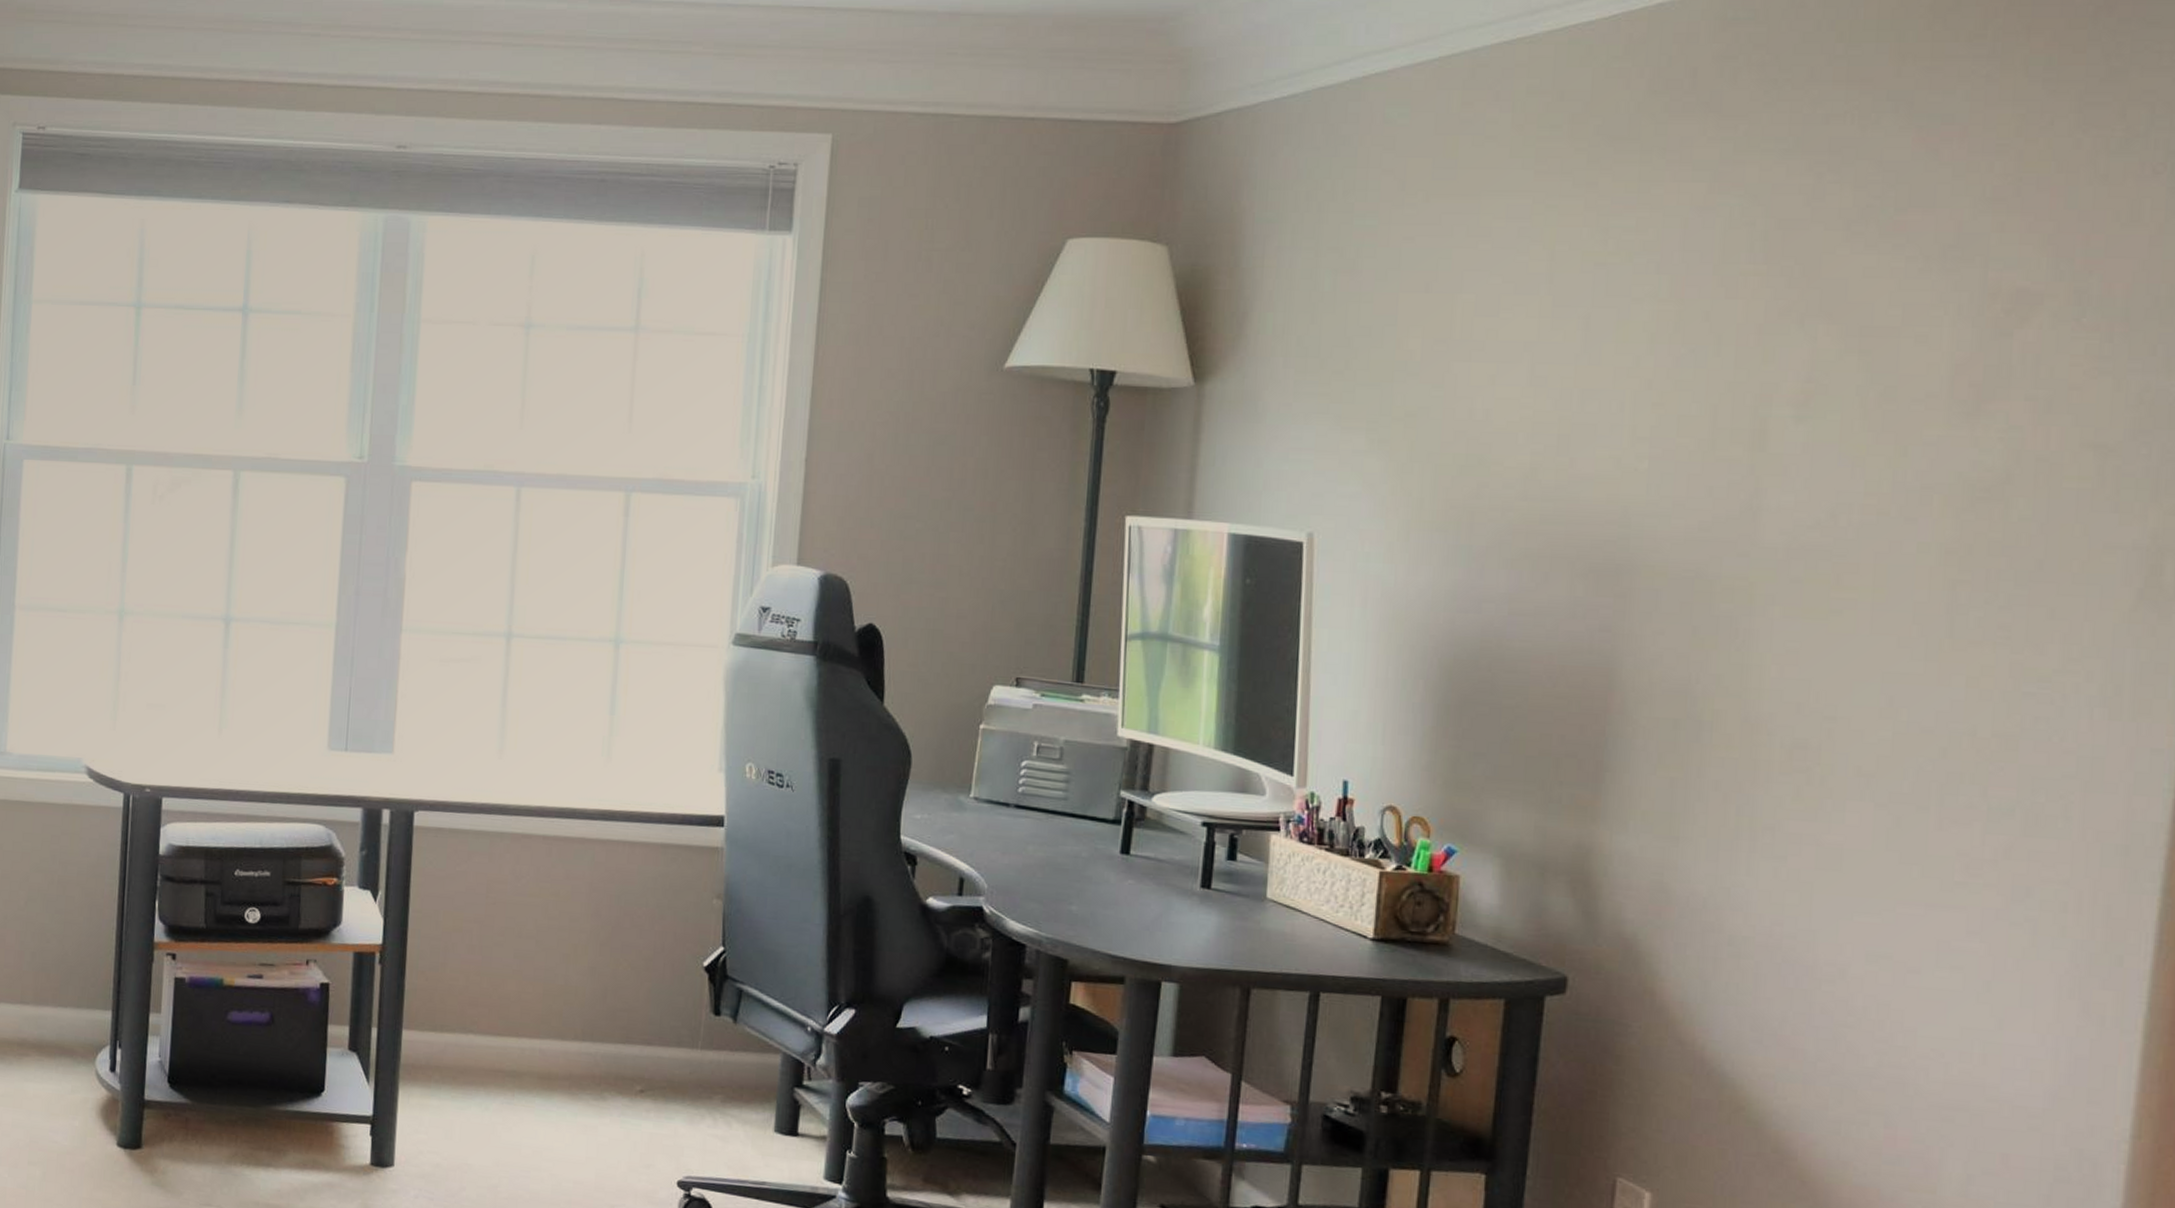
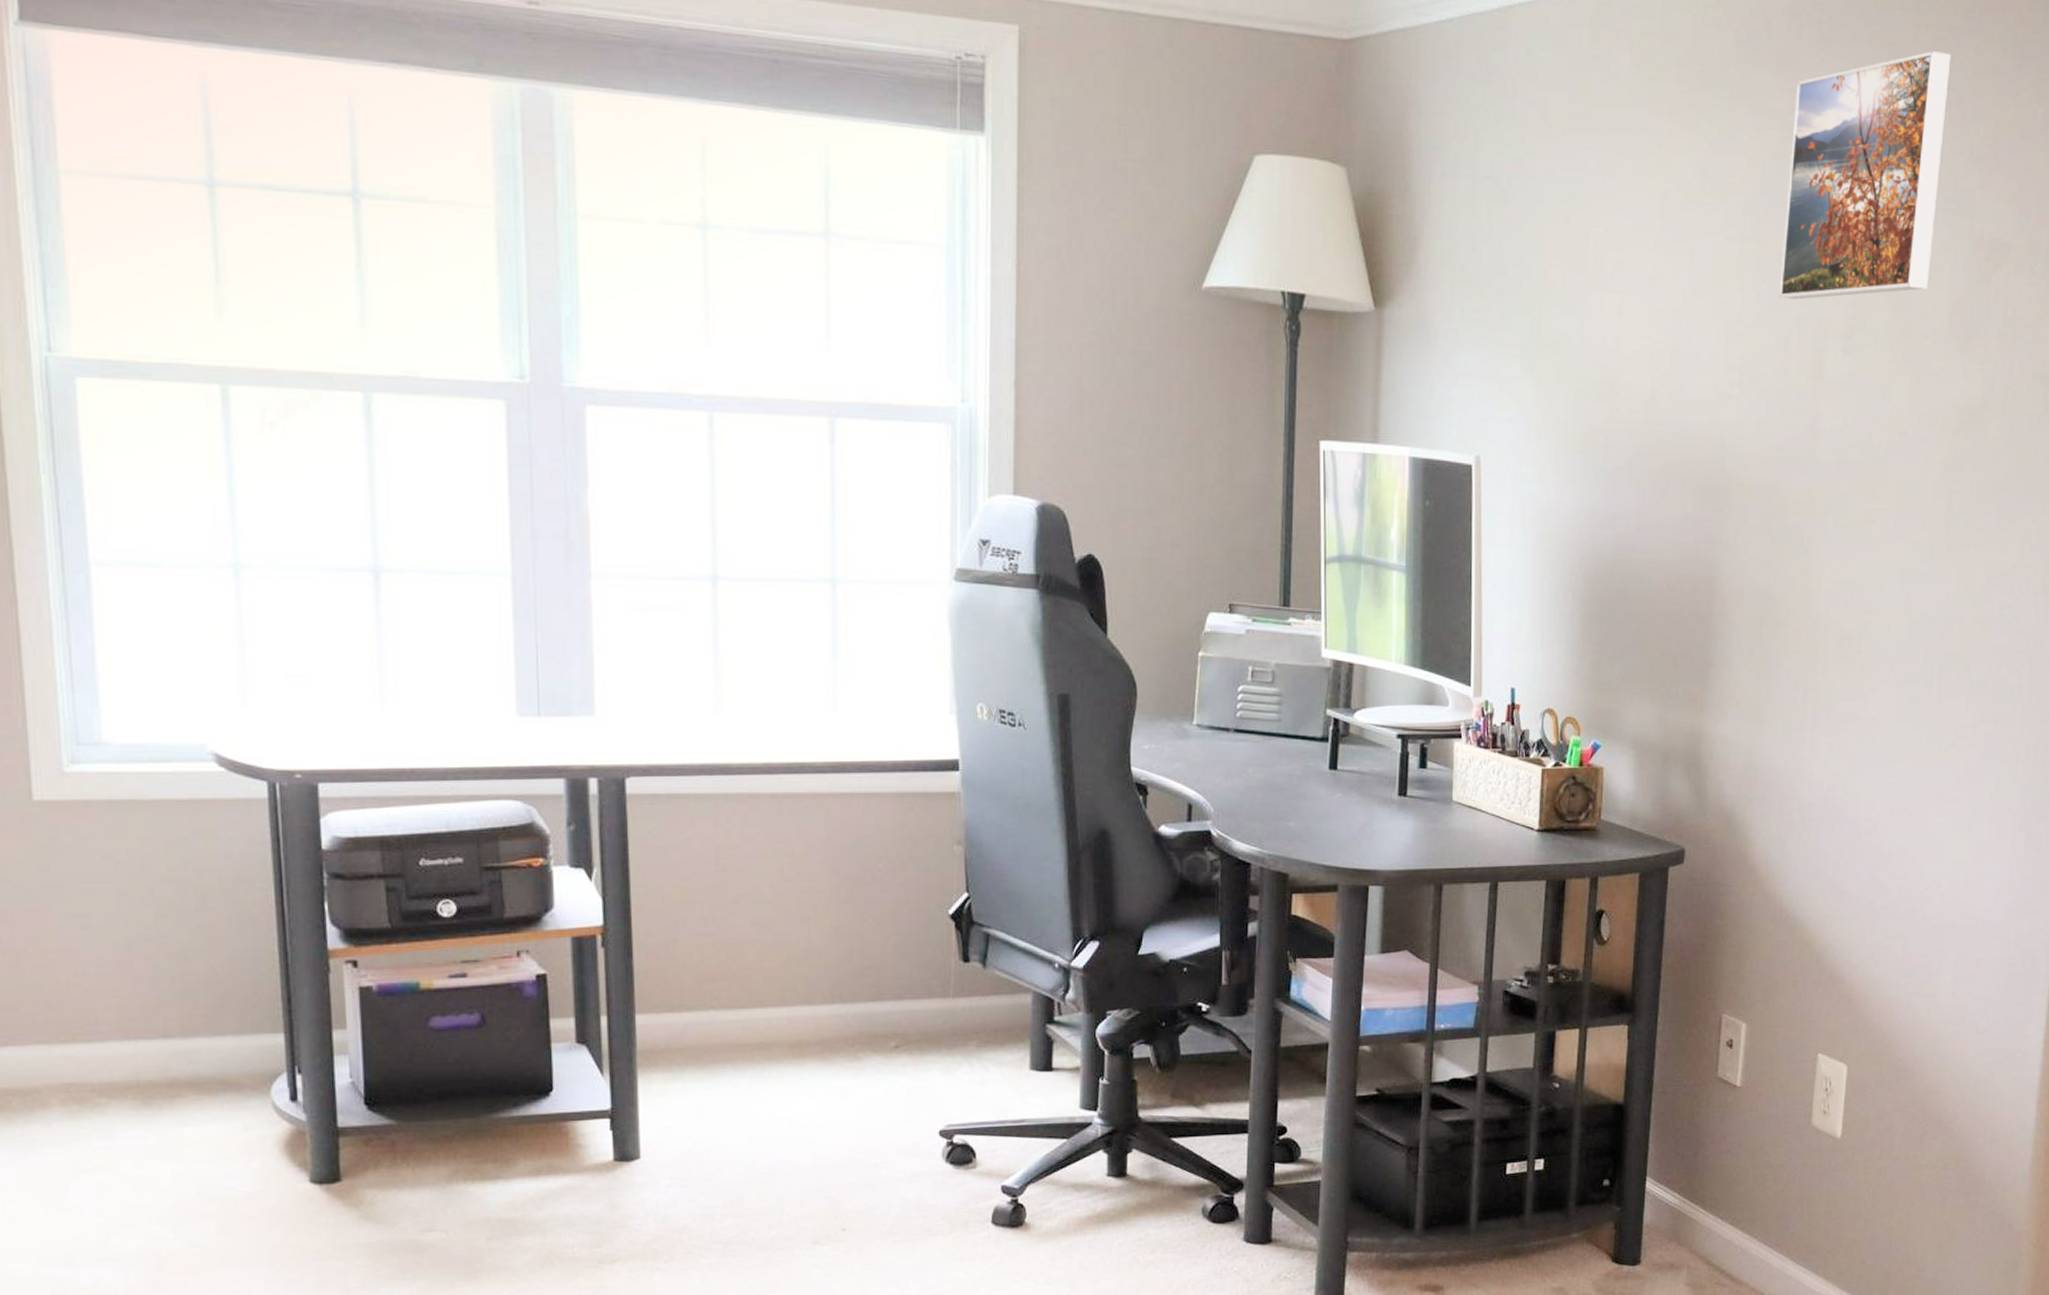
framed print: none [1704,84,1952,364] -> present [1778,51,1952,300]

